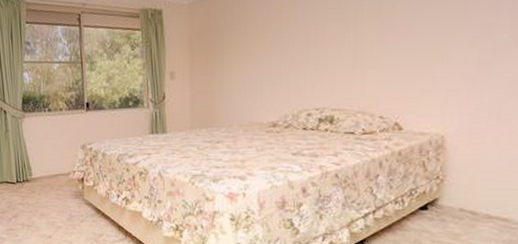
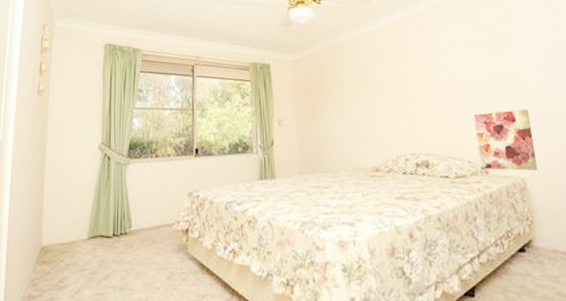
wall art: none [394,56,468,127] -> present [474,109,538,171]

